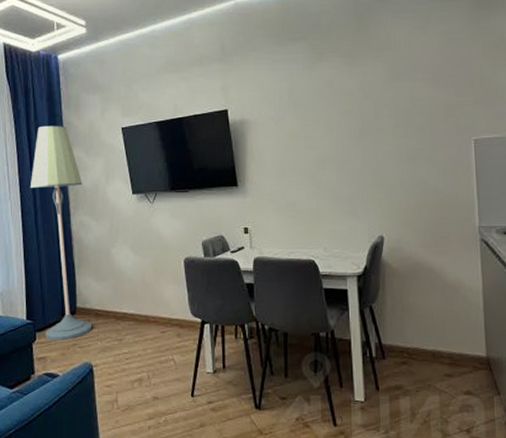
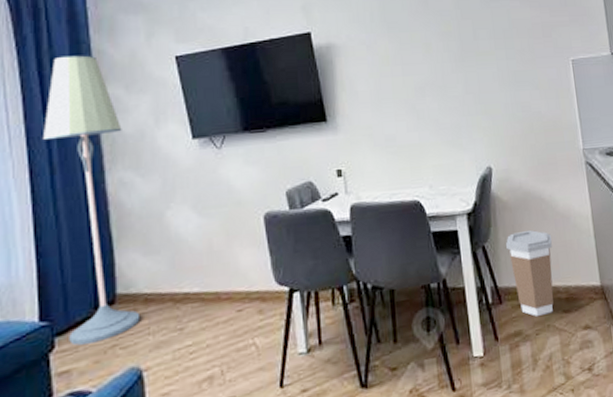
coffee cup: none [393,296,439,375] -> present [506,229,554,317]

